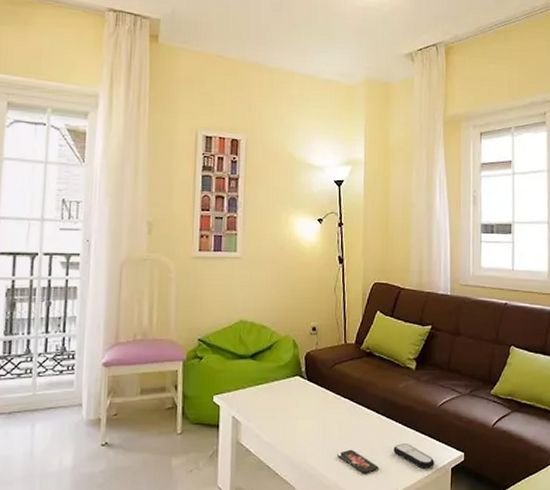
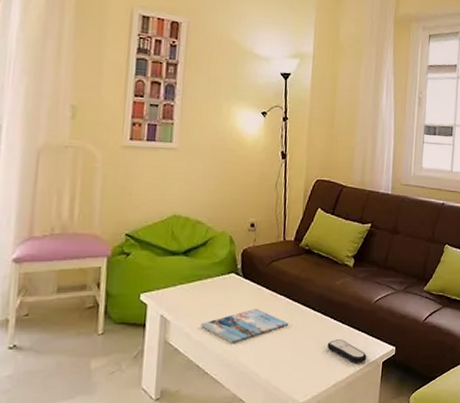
magazine: none [269,410,354,445] -> present [200,308,289,343]
smartphone: present [337,449,379,474] -> none [271,346,312,371]

